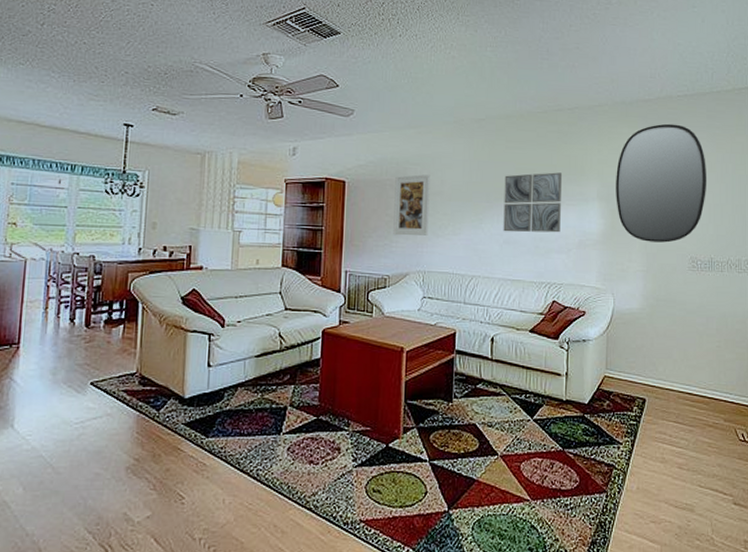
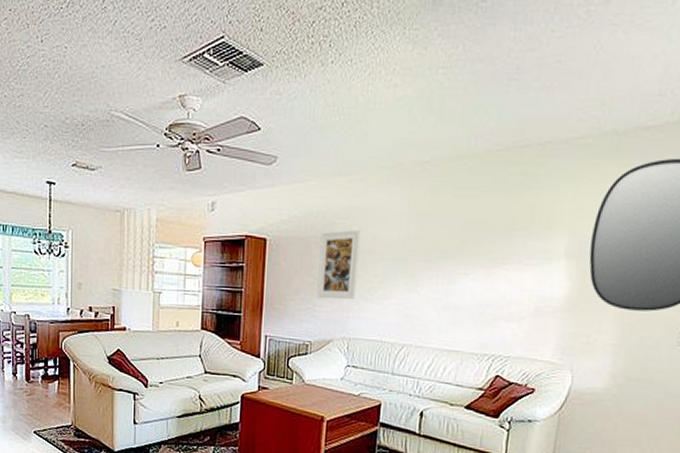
wall art: present [503,172,563,233] -> none [442,225,523,298]

